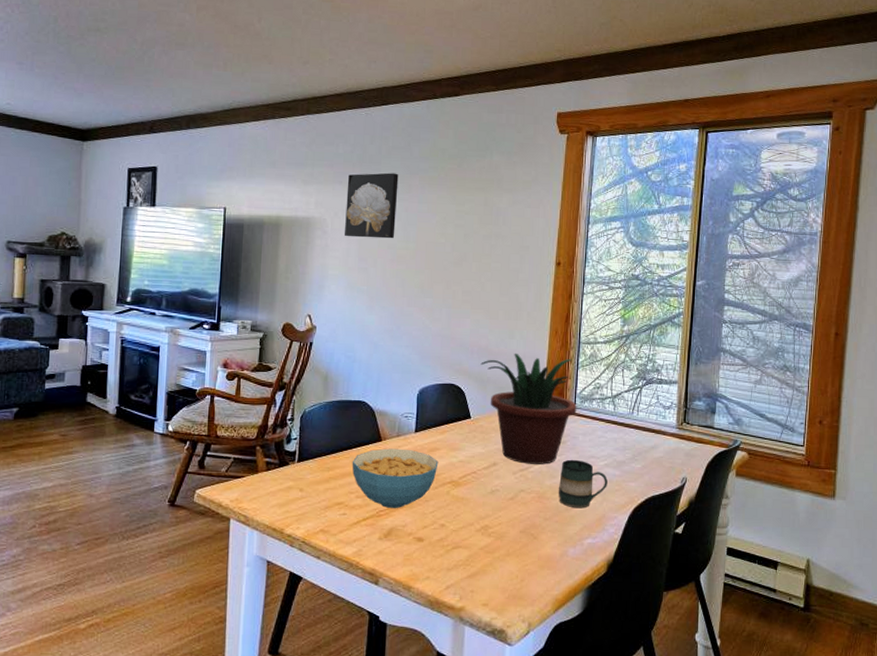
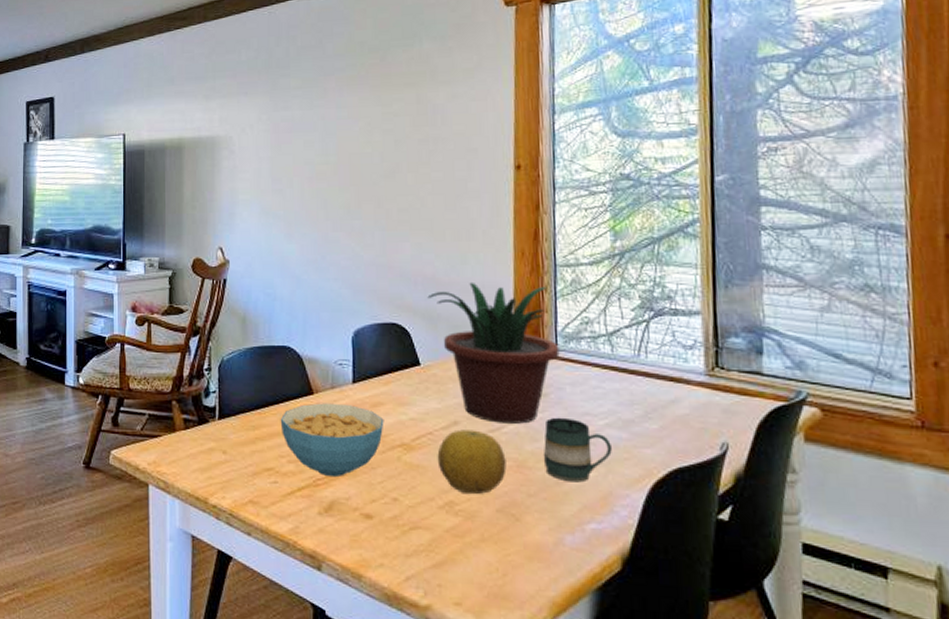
wall art: present [345,172,399,239] -> none [253,76,312,155]
fruit: none [478,469,531,520] -> present [437,429,507,495]

